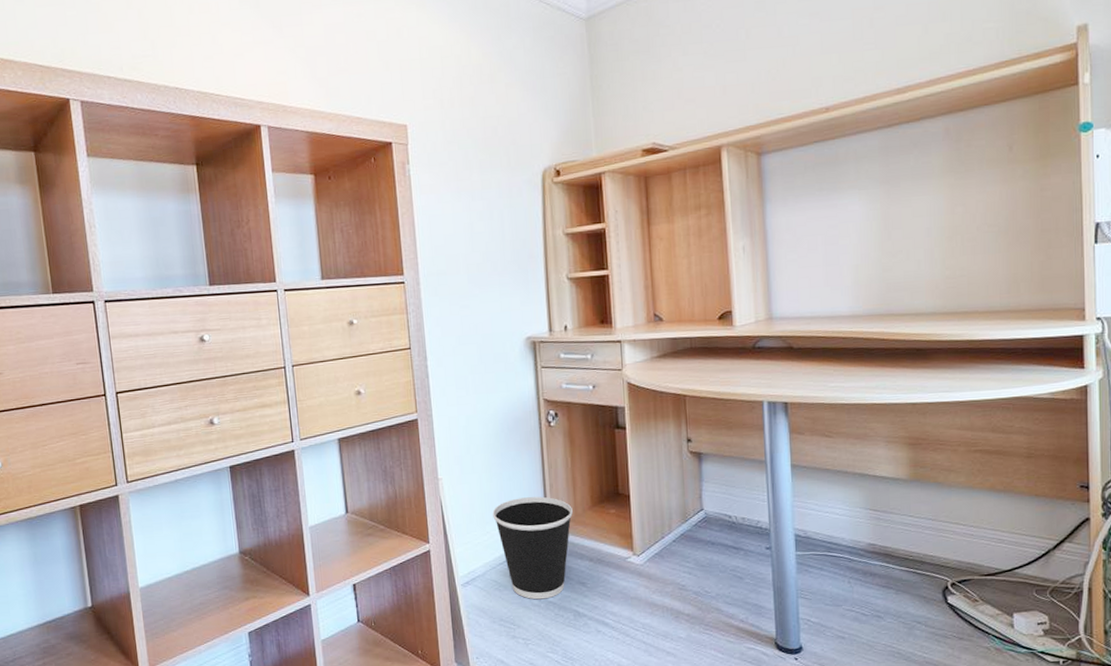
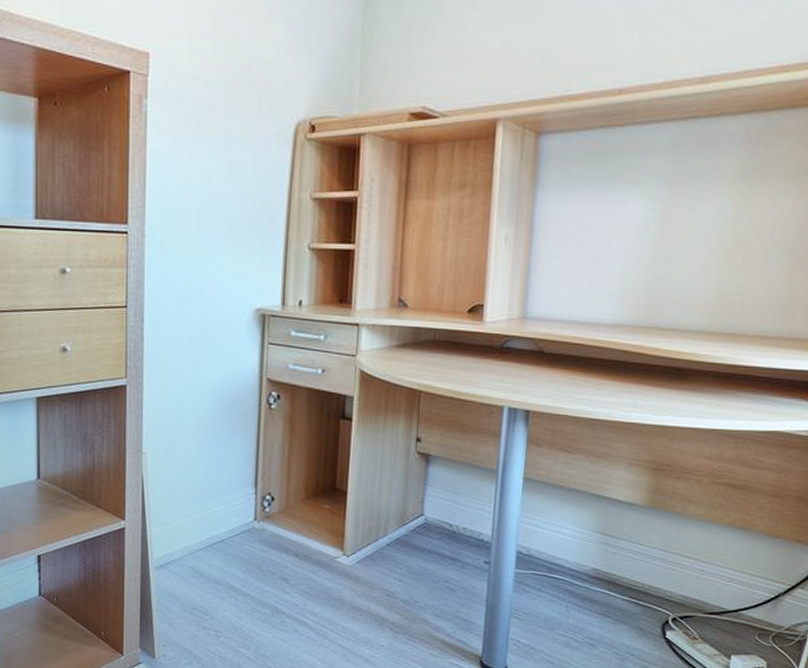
wastebasket: present [492,496,573,600] -> none [197,482,284,592]

